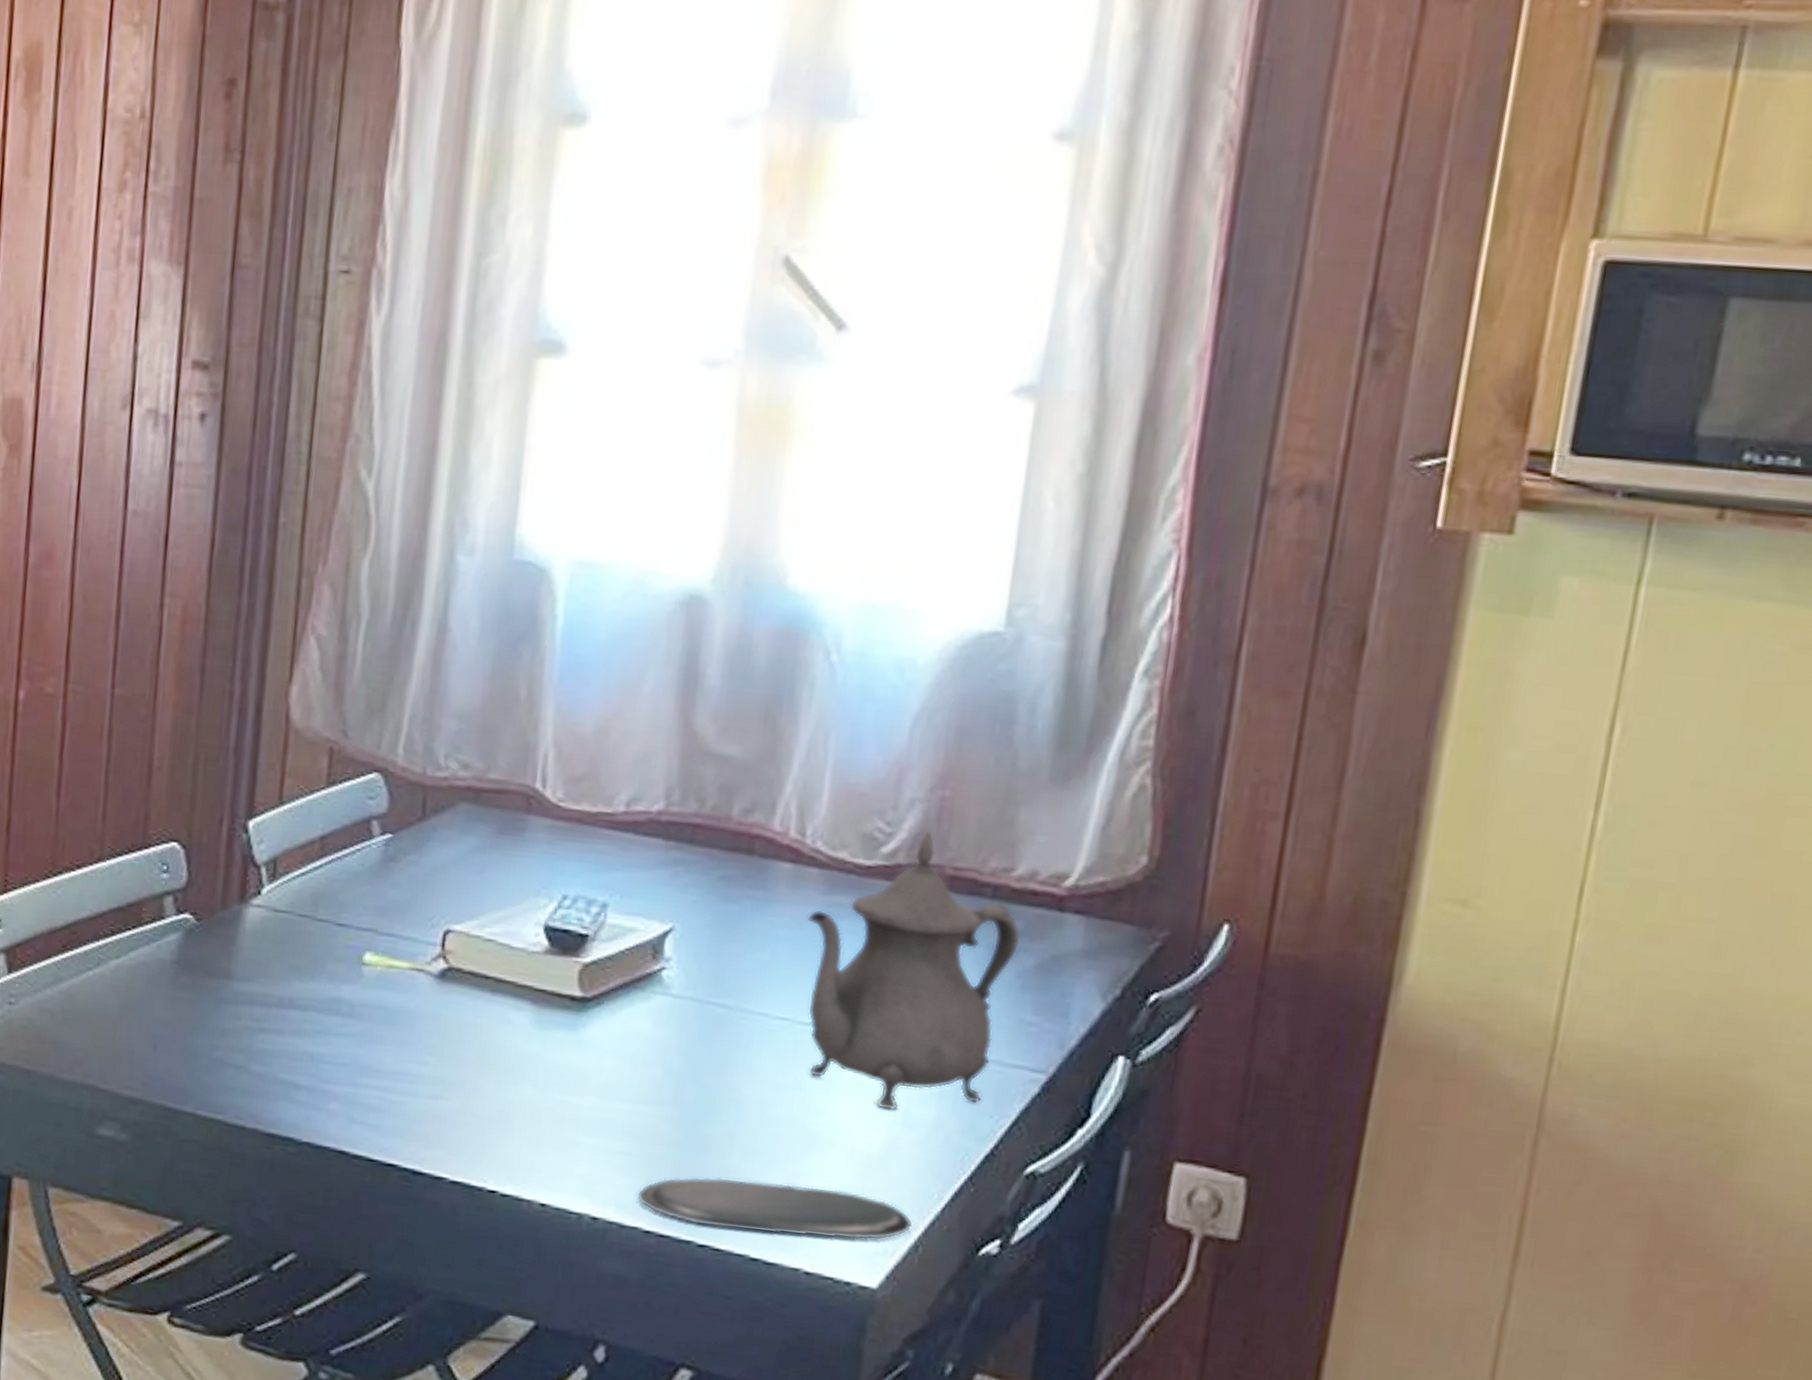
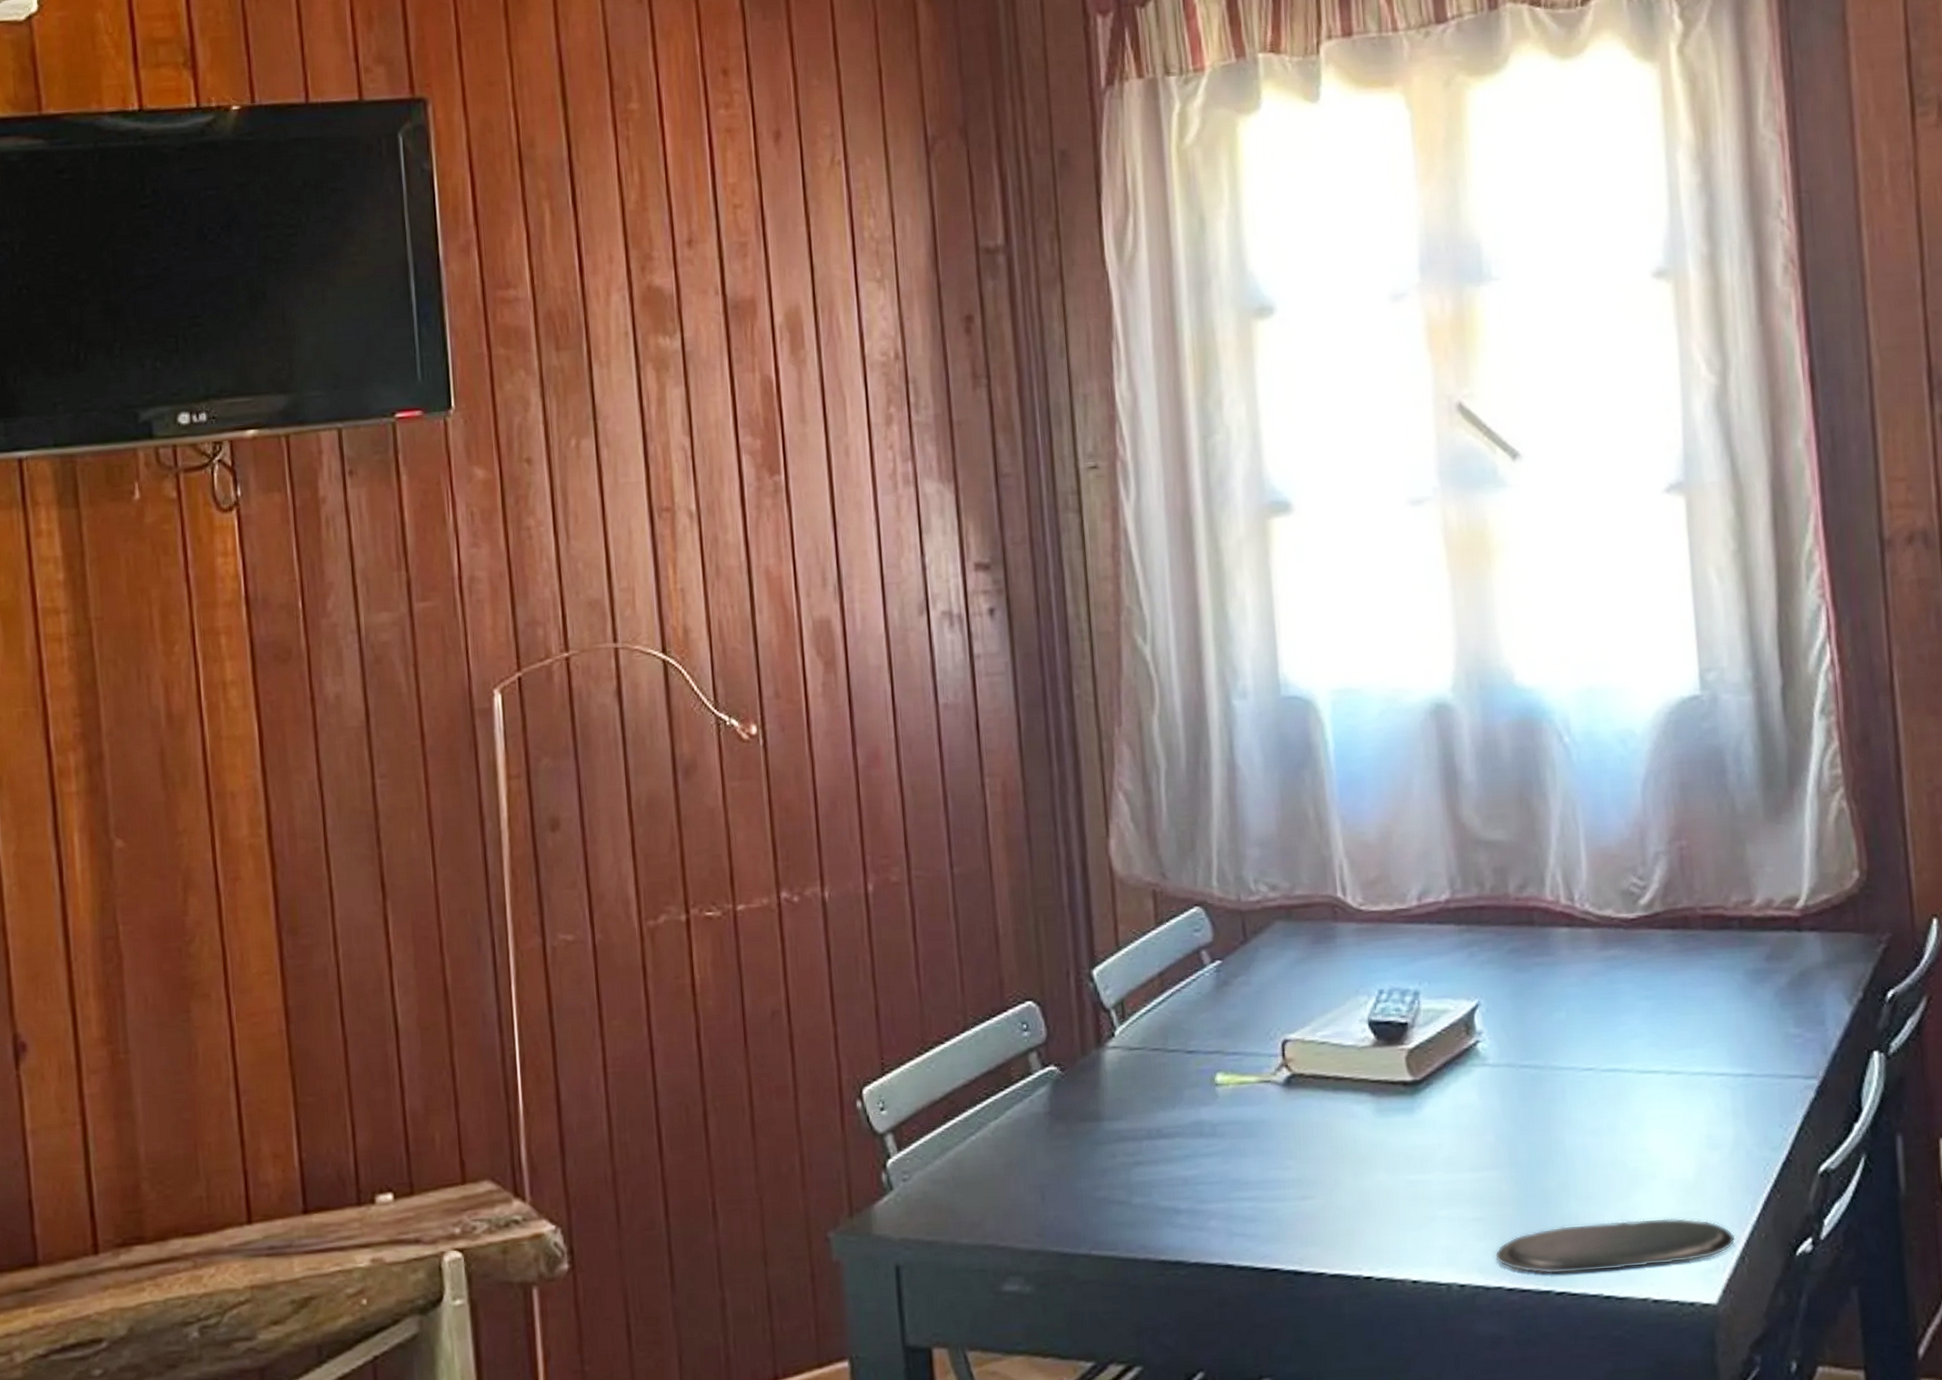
teapot: present [807,831,1021,1111] -> none [1590,879,1771,1137]

